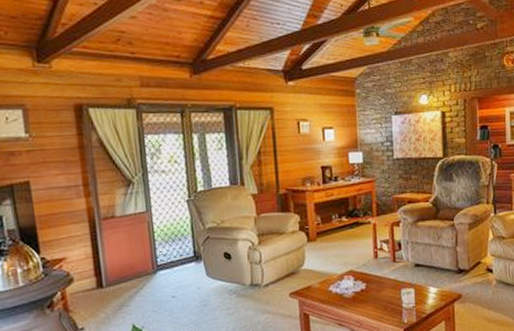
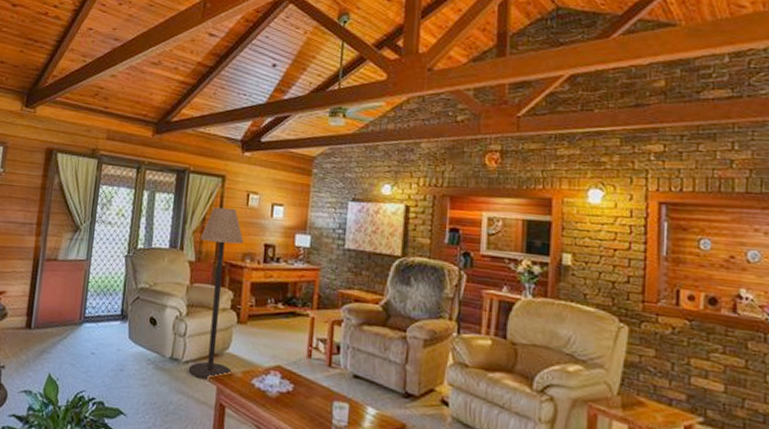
floor lamp: none [258,139,310,297] -> present [188,207,244,381]

